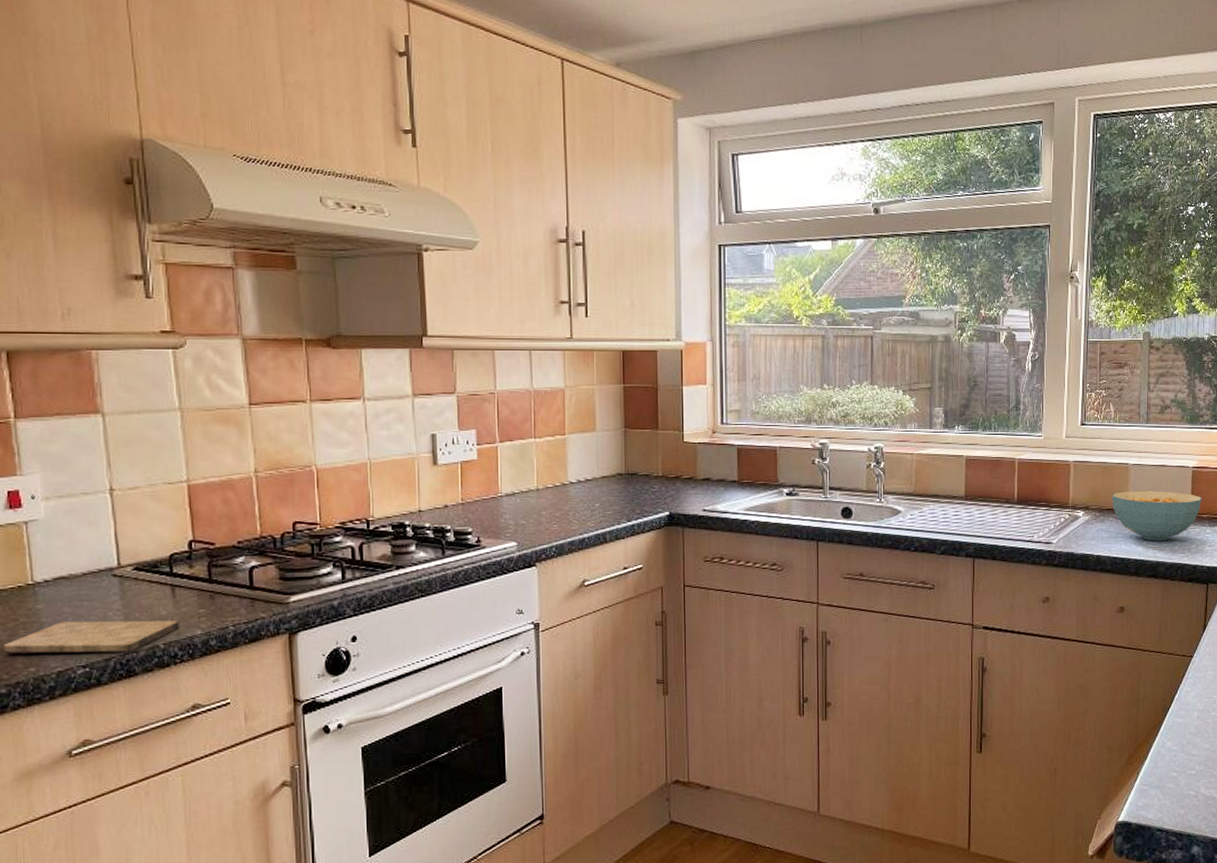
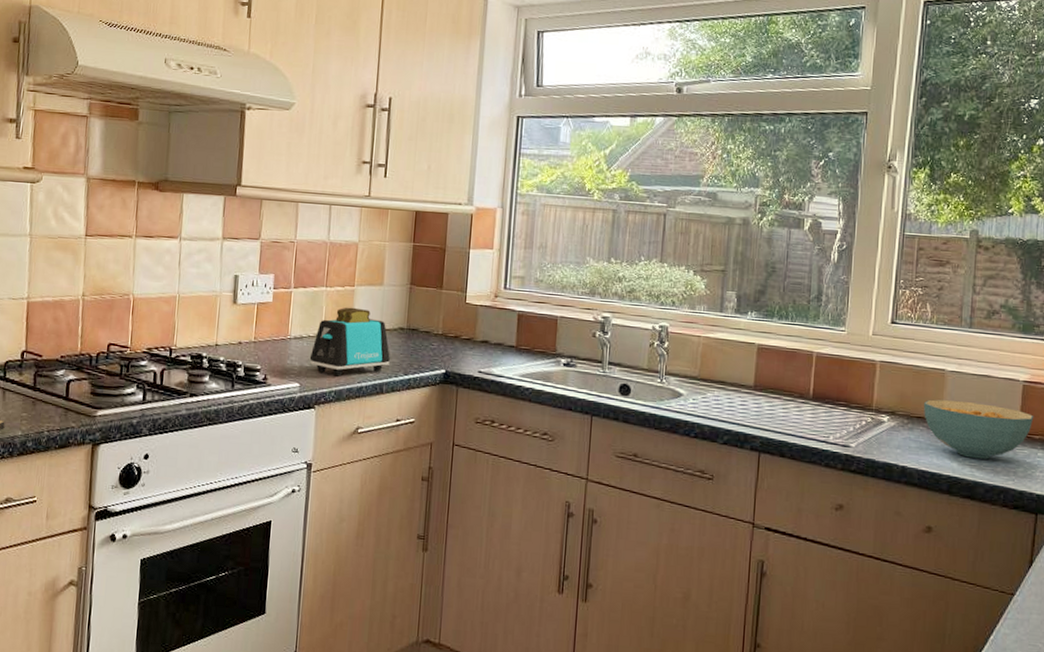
toaster: none [525,457,611,530] -> present [309,307,390,377]

